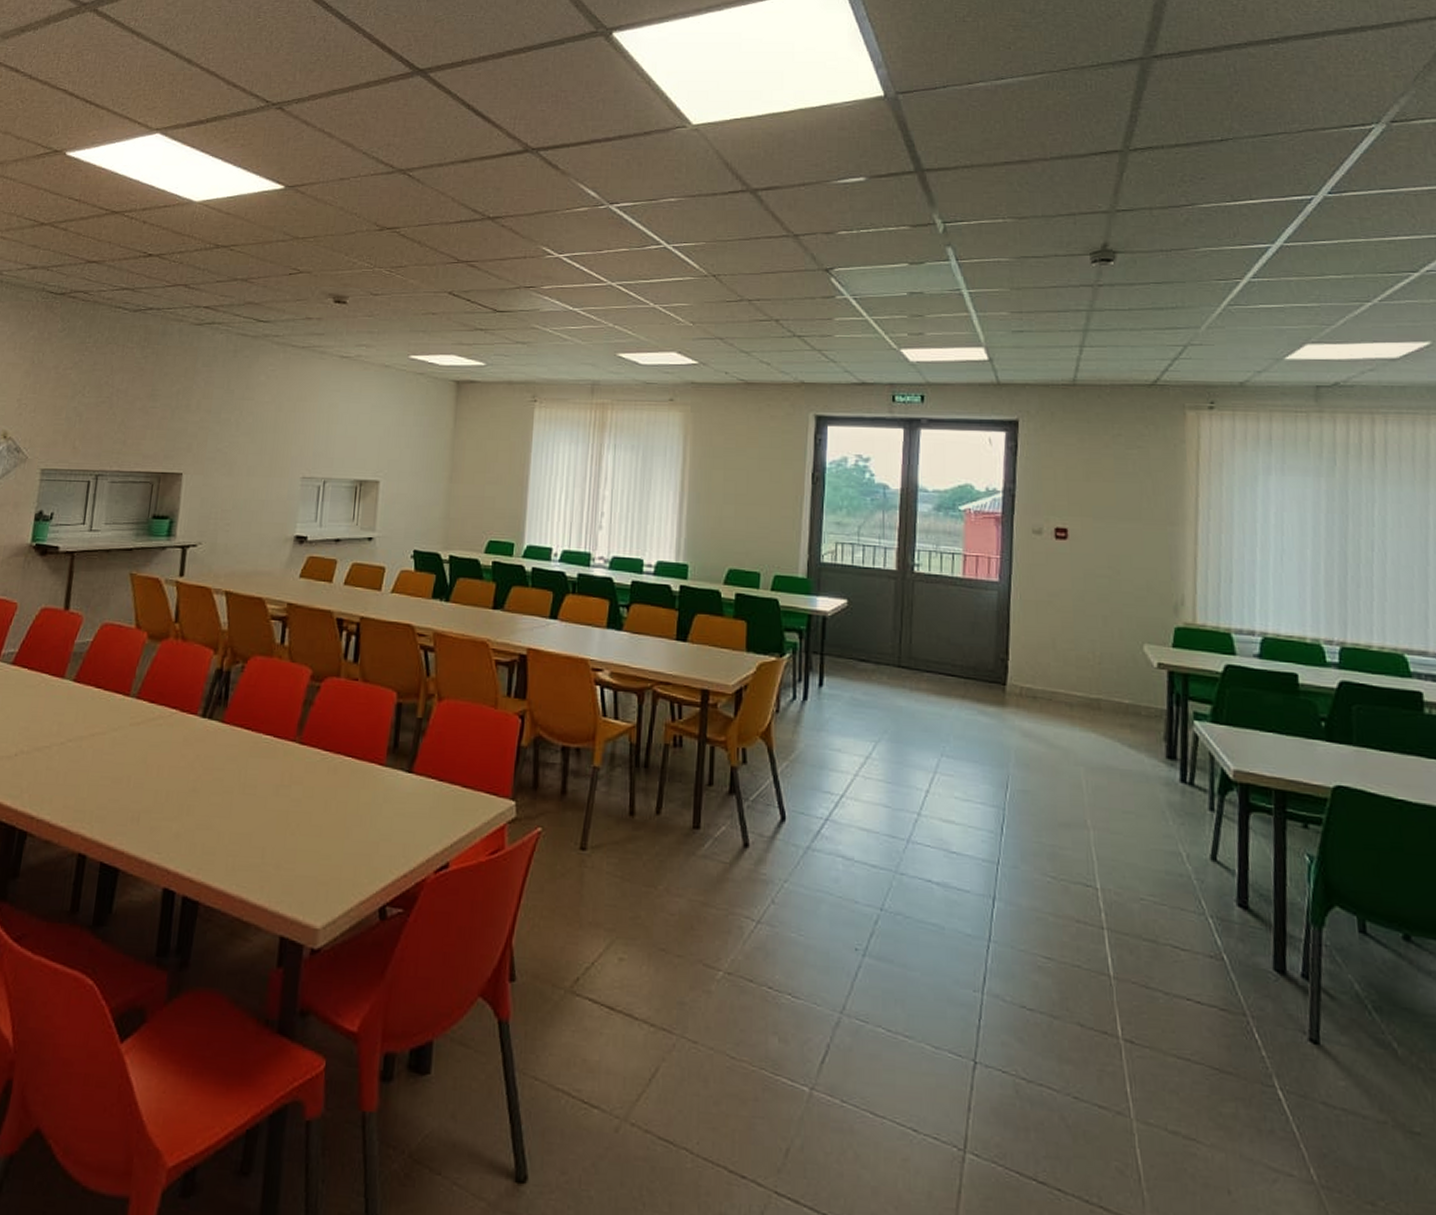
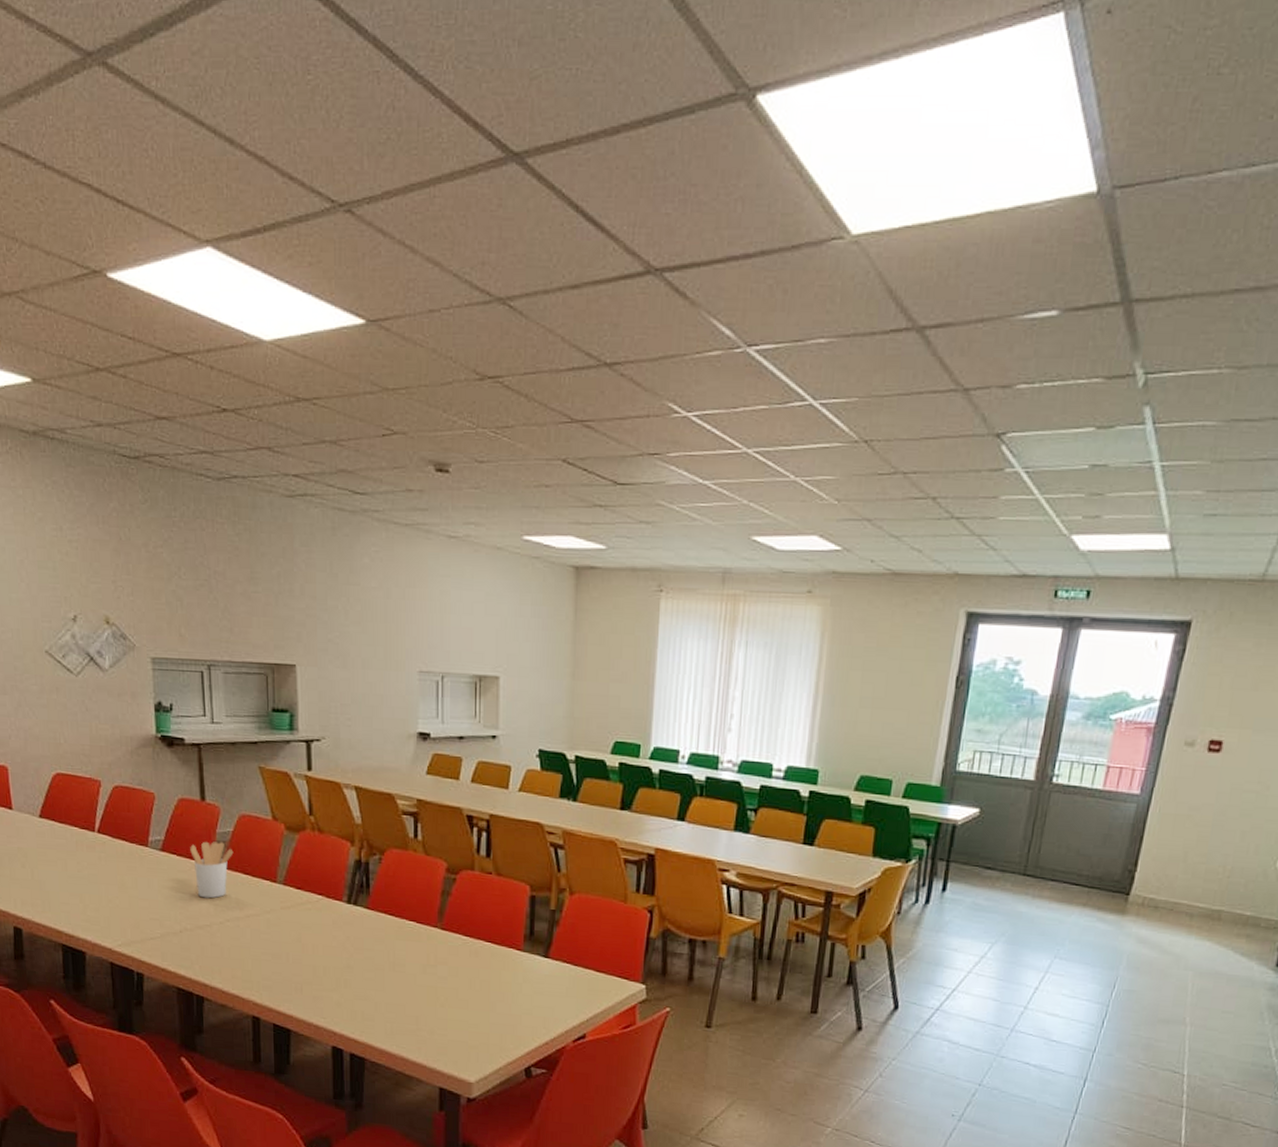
utensil holder: none [42,653,89,716] -> present [190,841,234,899]

